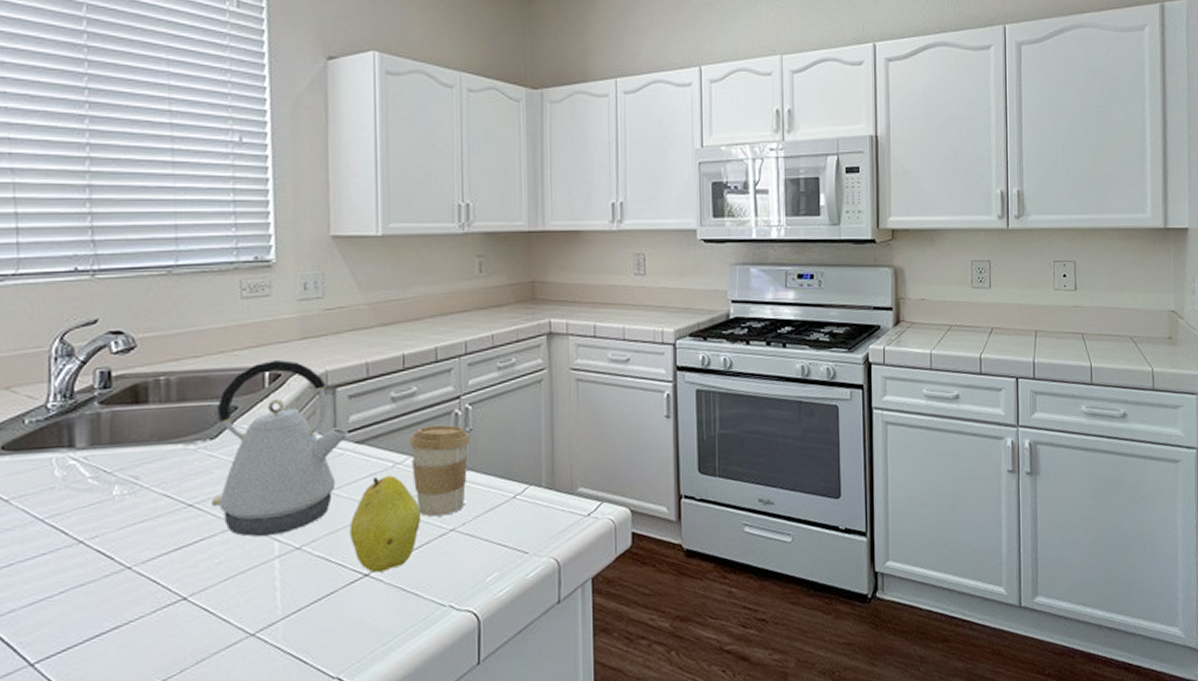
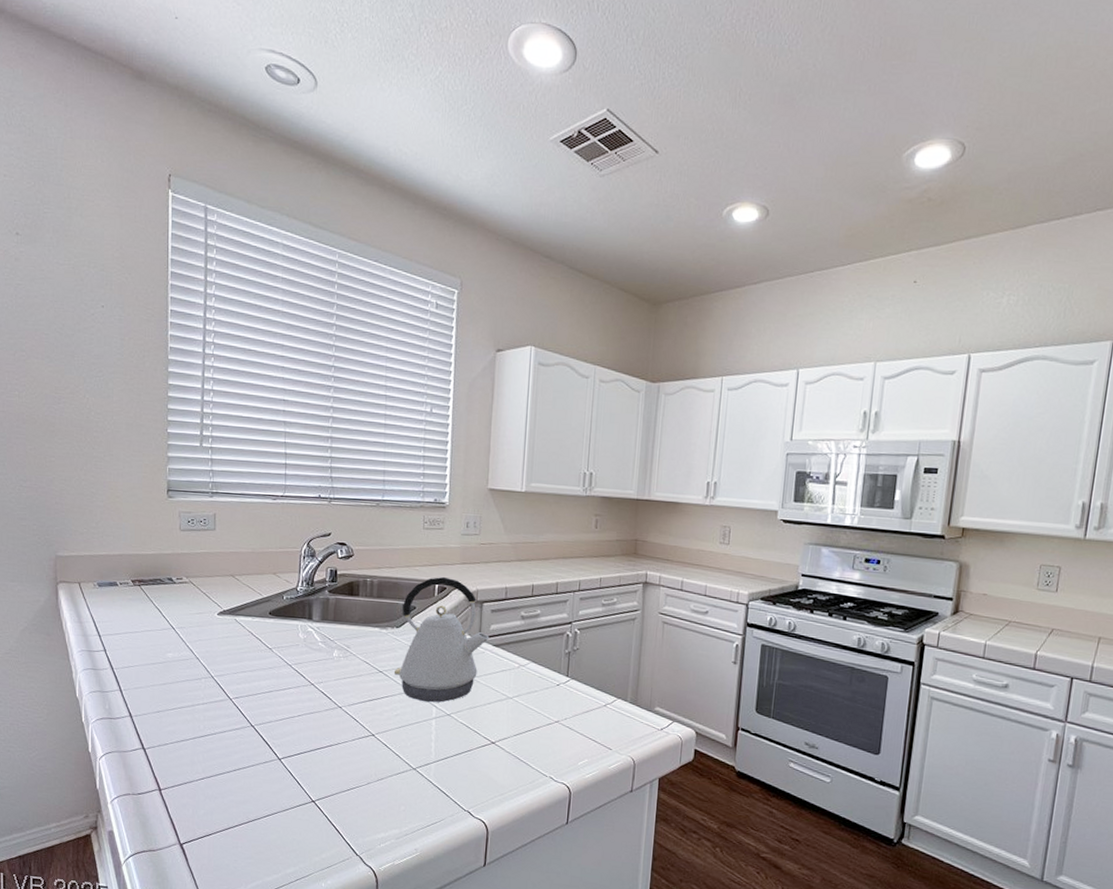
fruit: present [349,475,422,573] -> none [484,673,536,743]
coffee cup: present [410,425,470,517] -> none [532,641,577,710]

